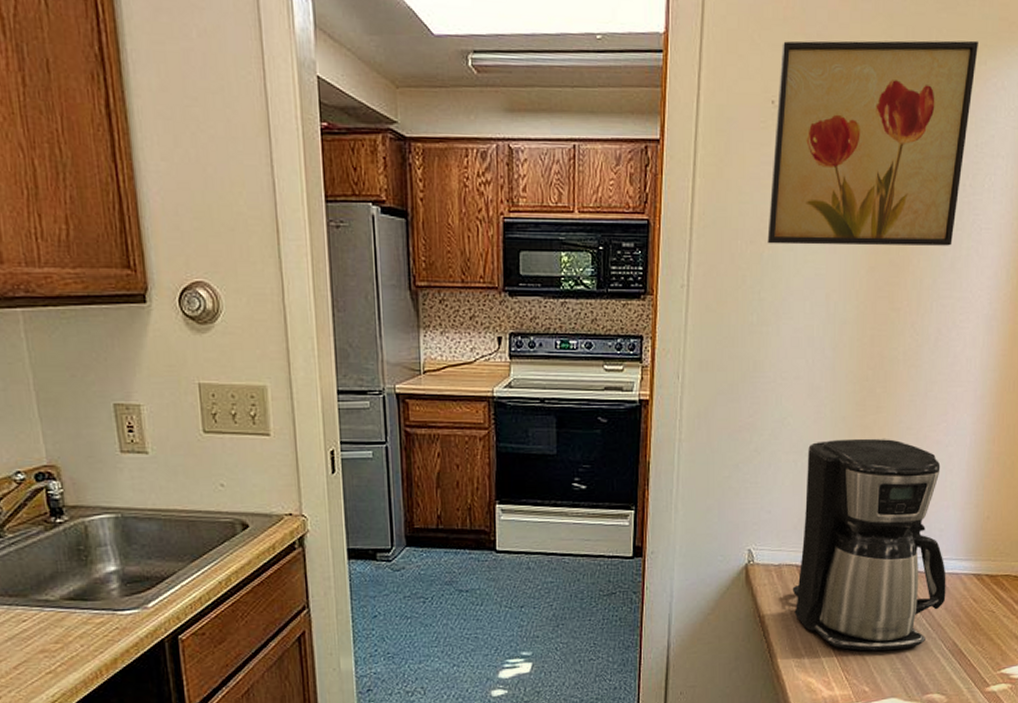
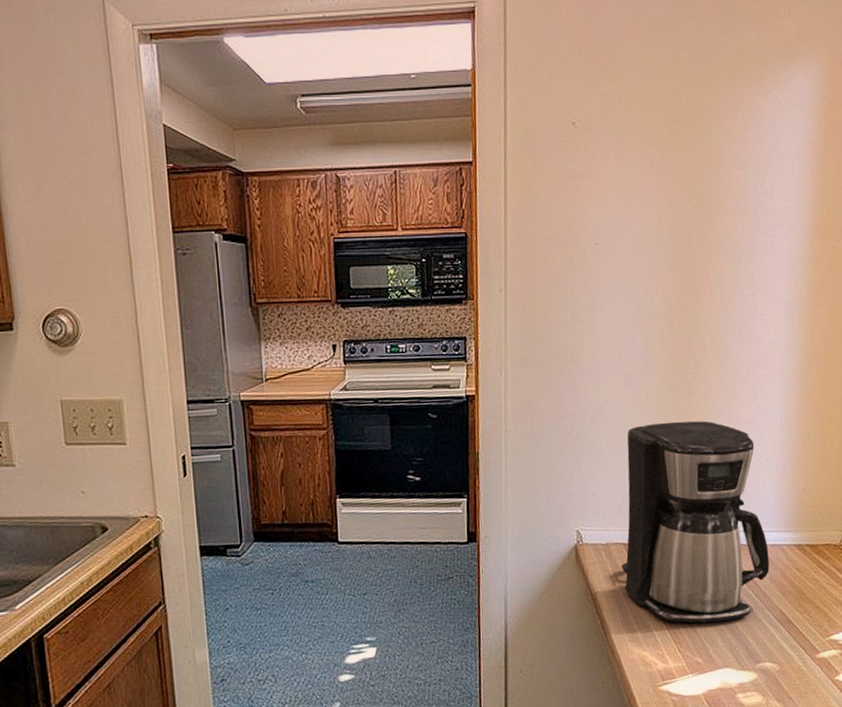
wall art: present [767,40,978,246] -> none [576,59,758,249]

